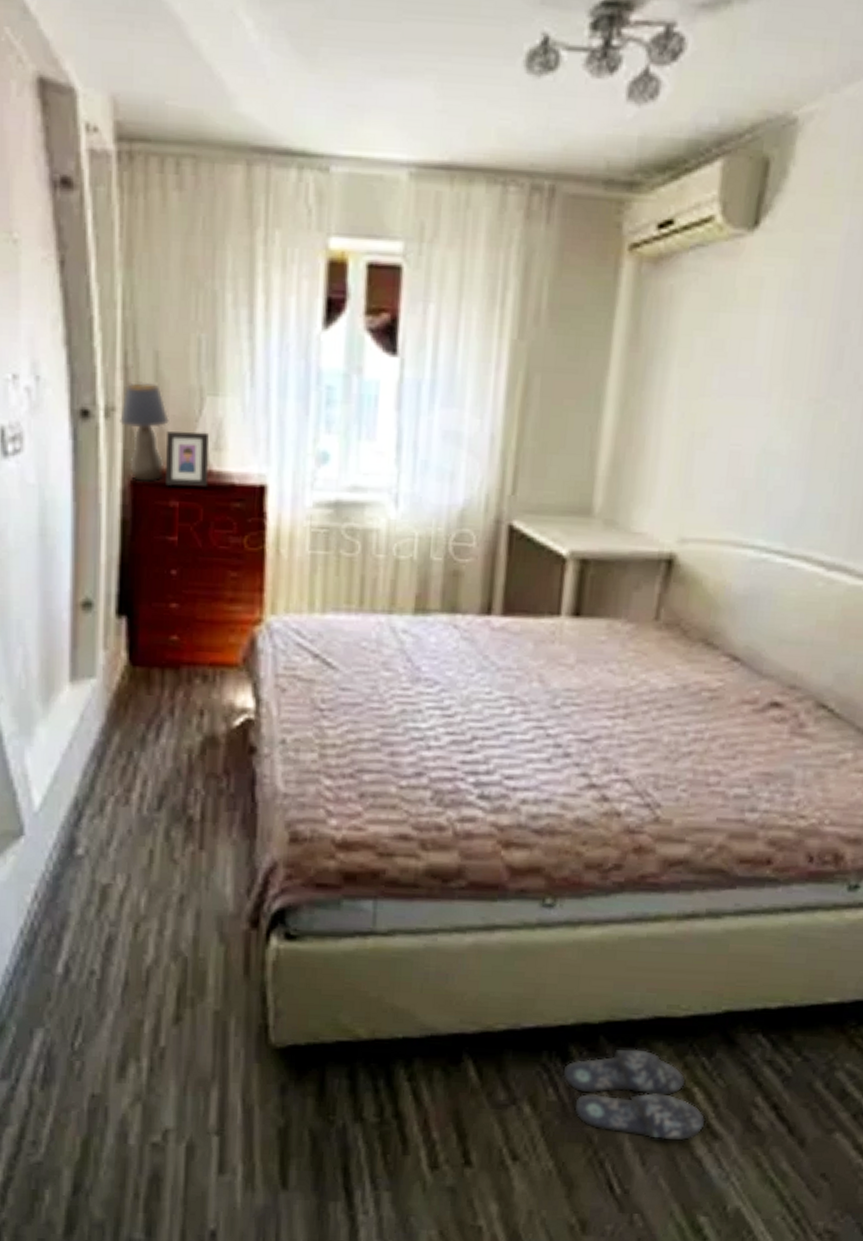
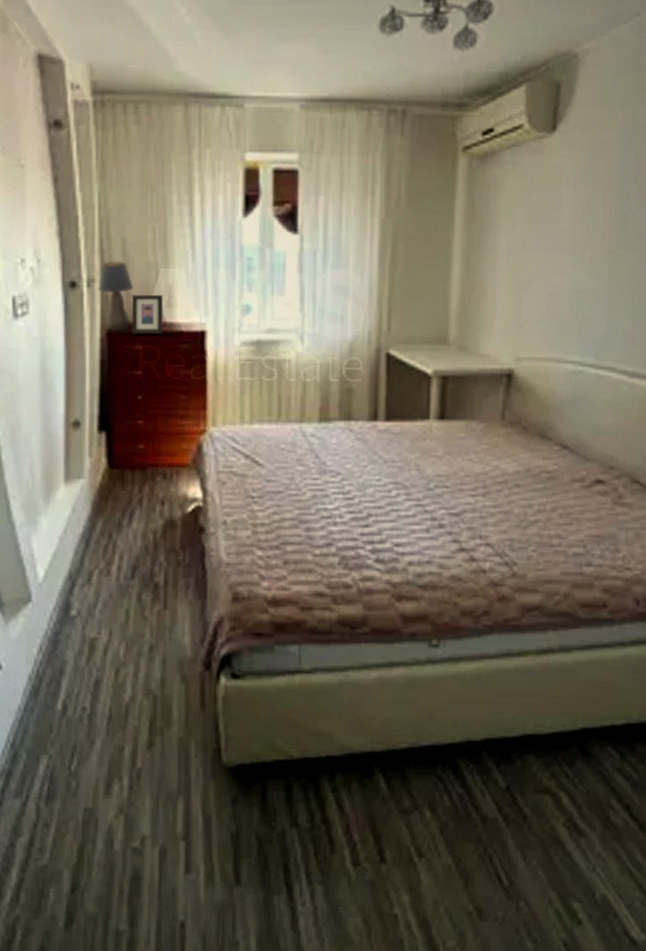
slippers: present [562,1049,706,1141] -> none [454,762,572,838]

